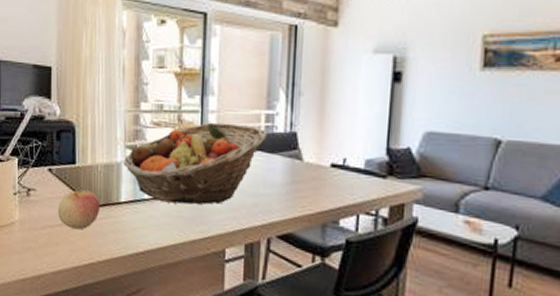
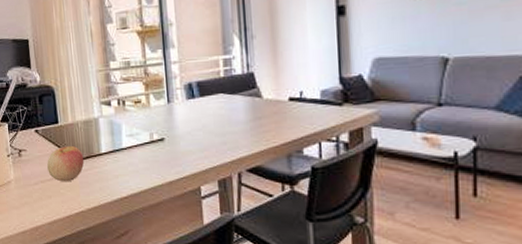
fruit basket: present [124,122,267,205] -> none [100,71,227,149]

